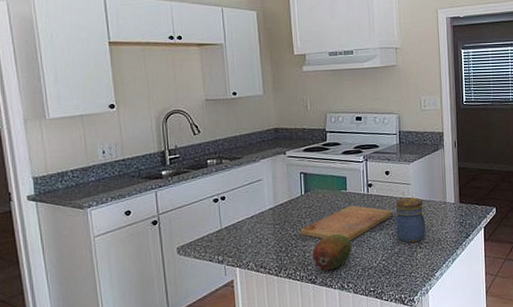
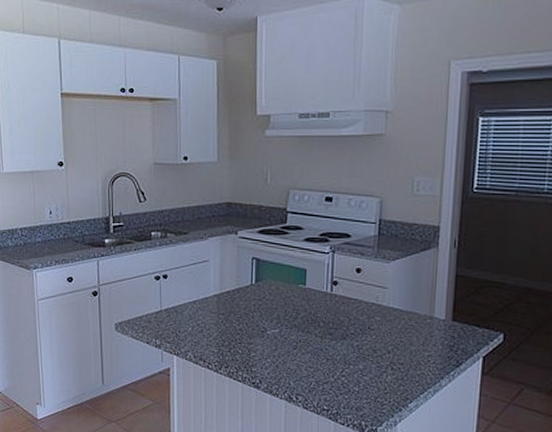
cutting board: present [301,205,393,240] -> none [247,304,361,346]
fruit: present [312,233,352,270] -> none [259,335,306,377]
jar: present [396,197,428,243] -> none [363,304,407,362]

